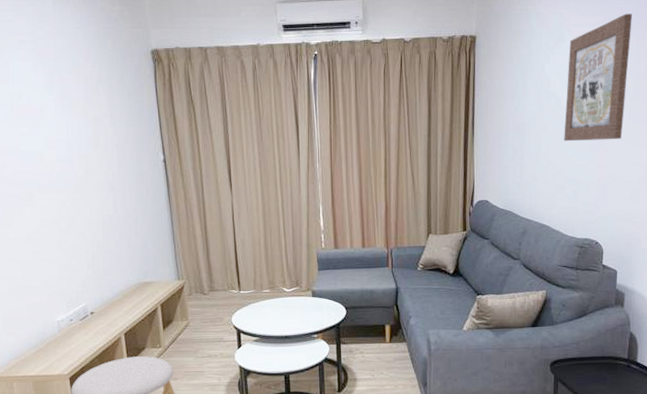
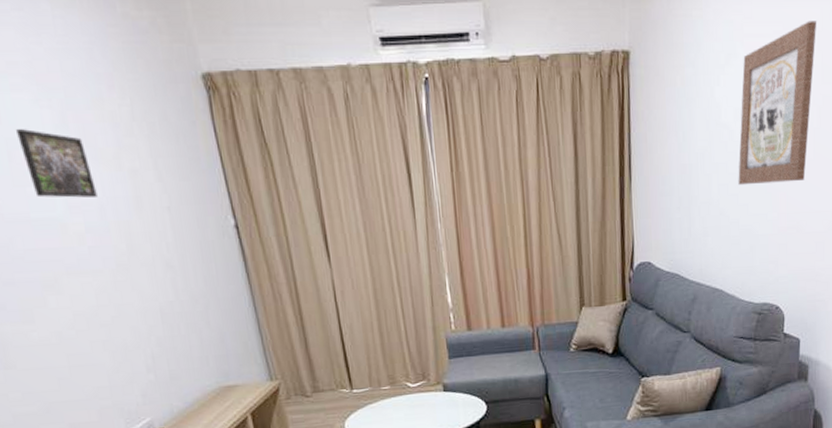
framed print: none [19,87,68,136] -> present [16,129,97,198]

